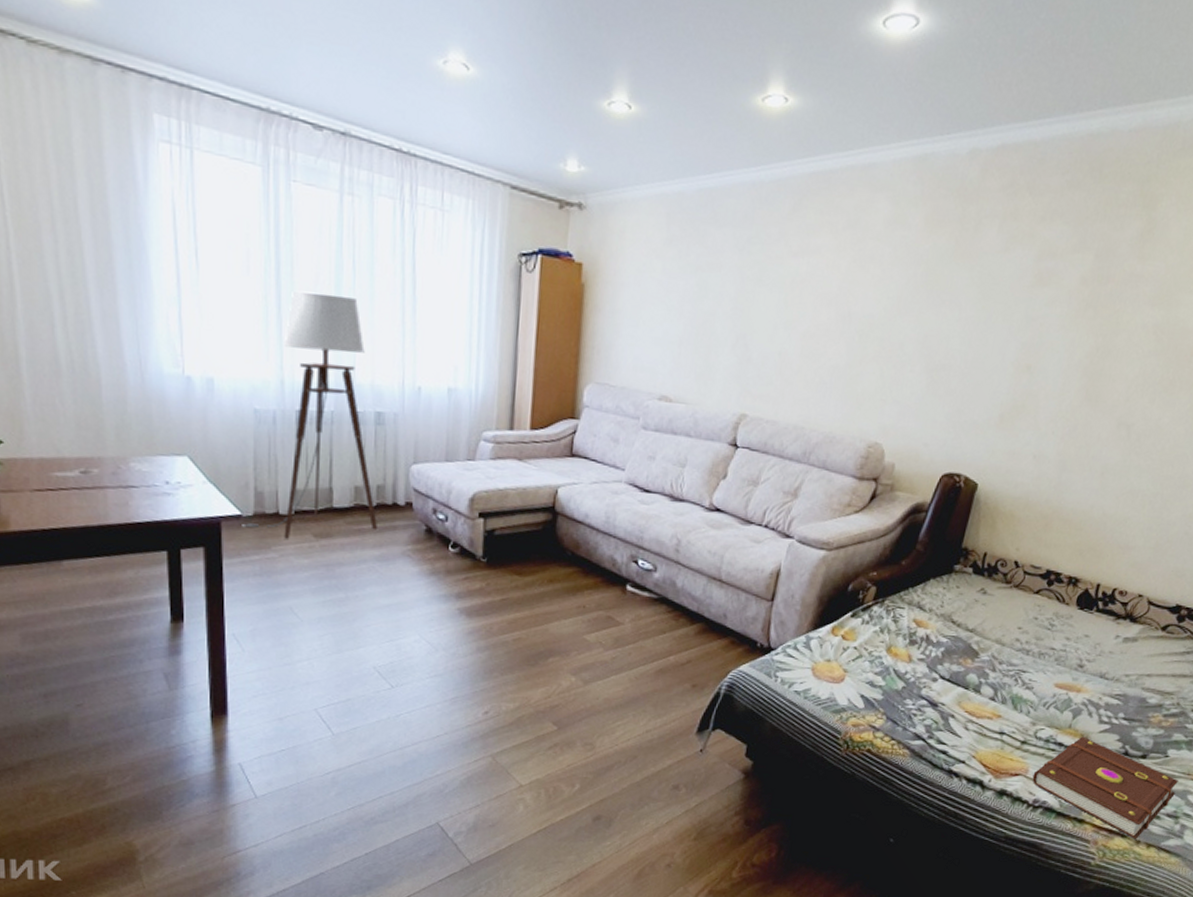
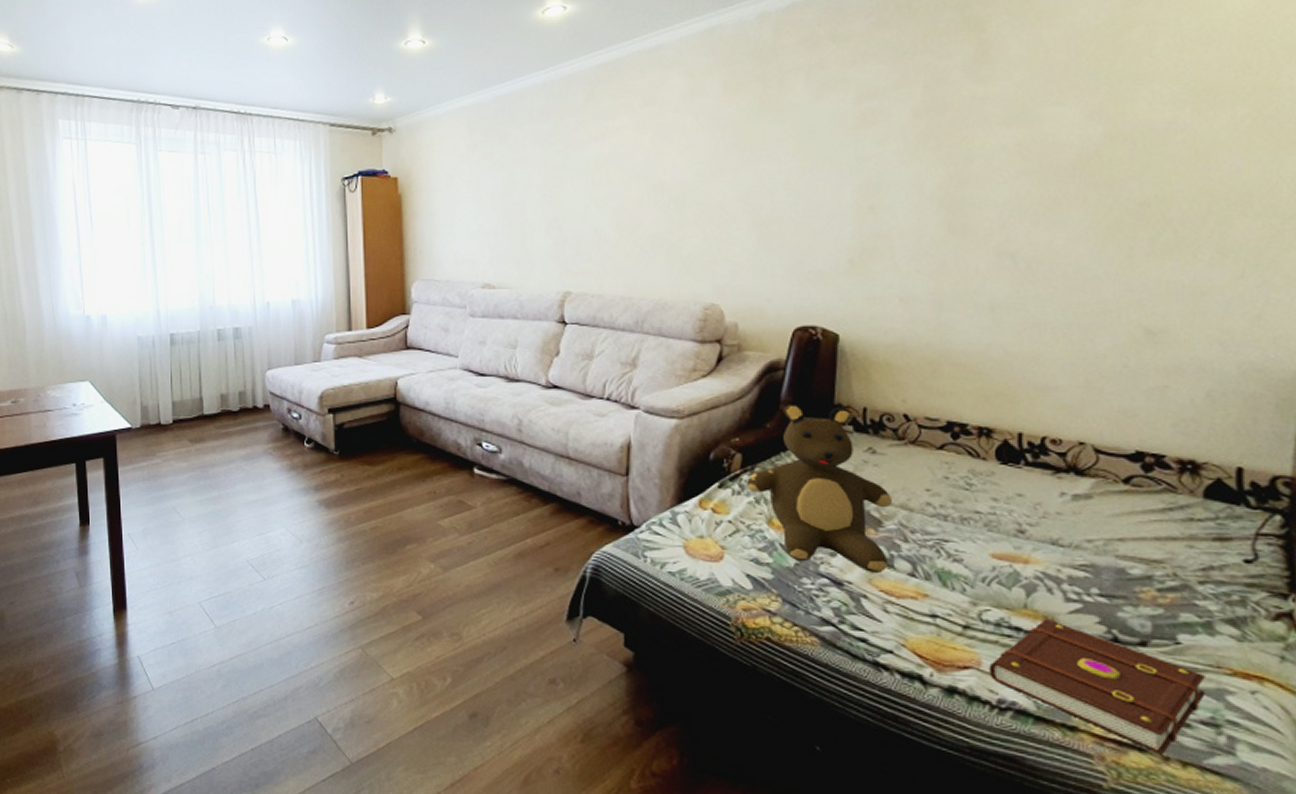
floor lamp: present [242,291,377,539] -> none [132,234,241,446]
teddy bear: none [875,545,992,697] -> present [746,405,893,573]

